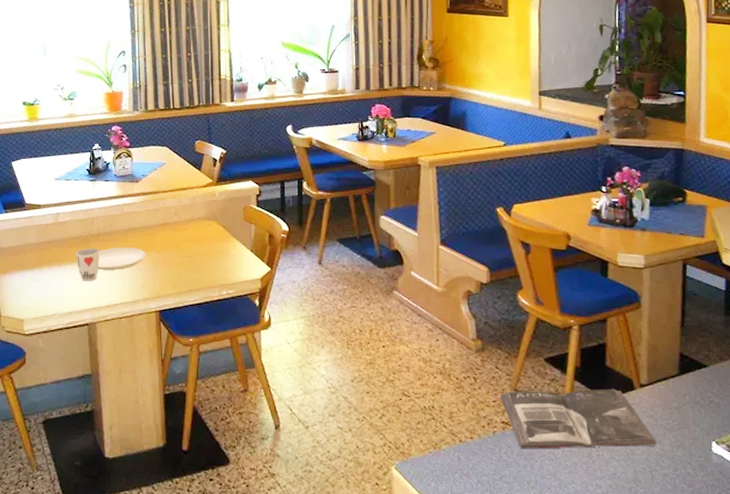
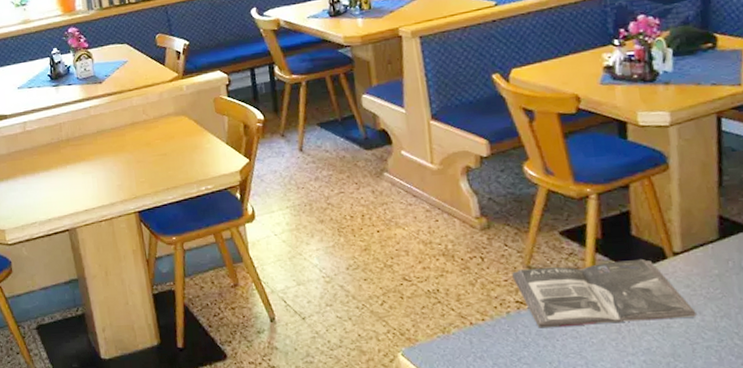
cup: present [76,248,99,281] -> none [48,154,73,187]
plate: present [98,247,146,270] -> none [70,149,118,175]

